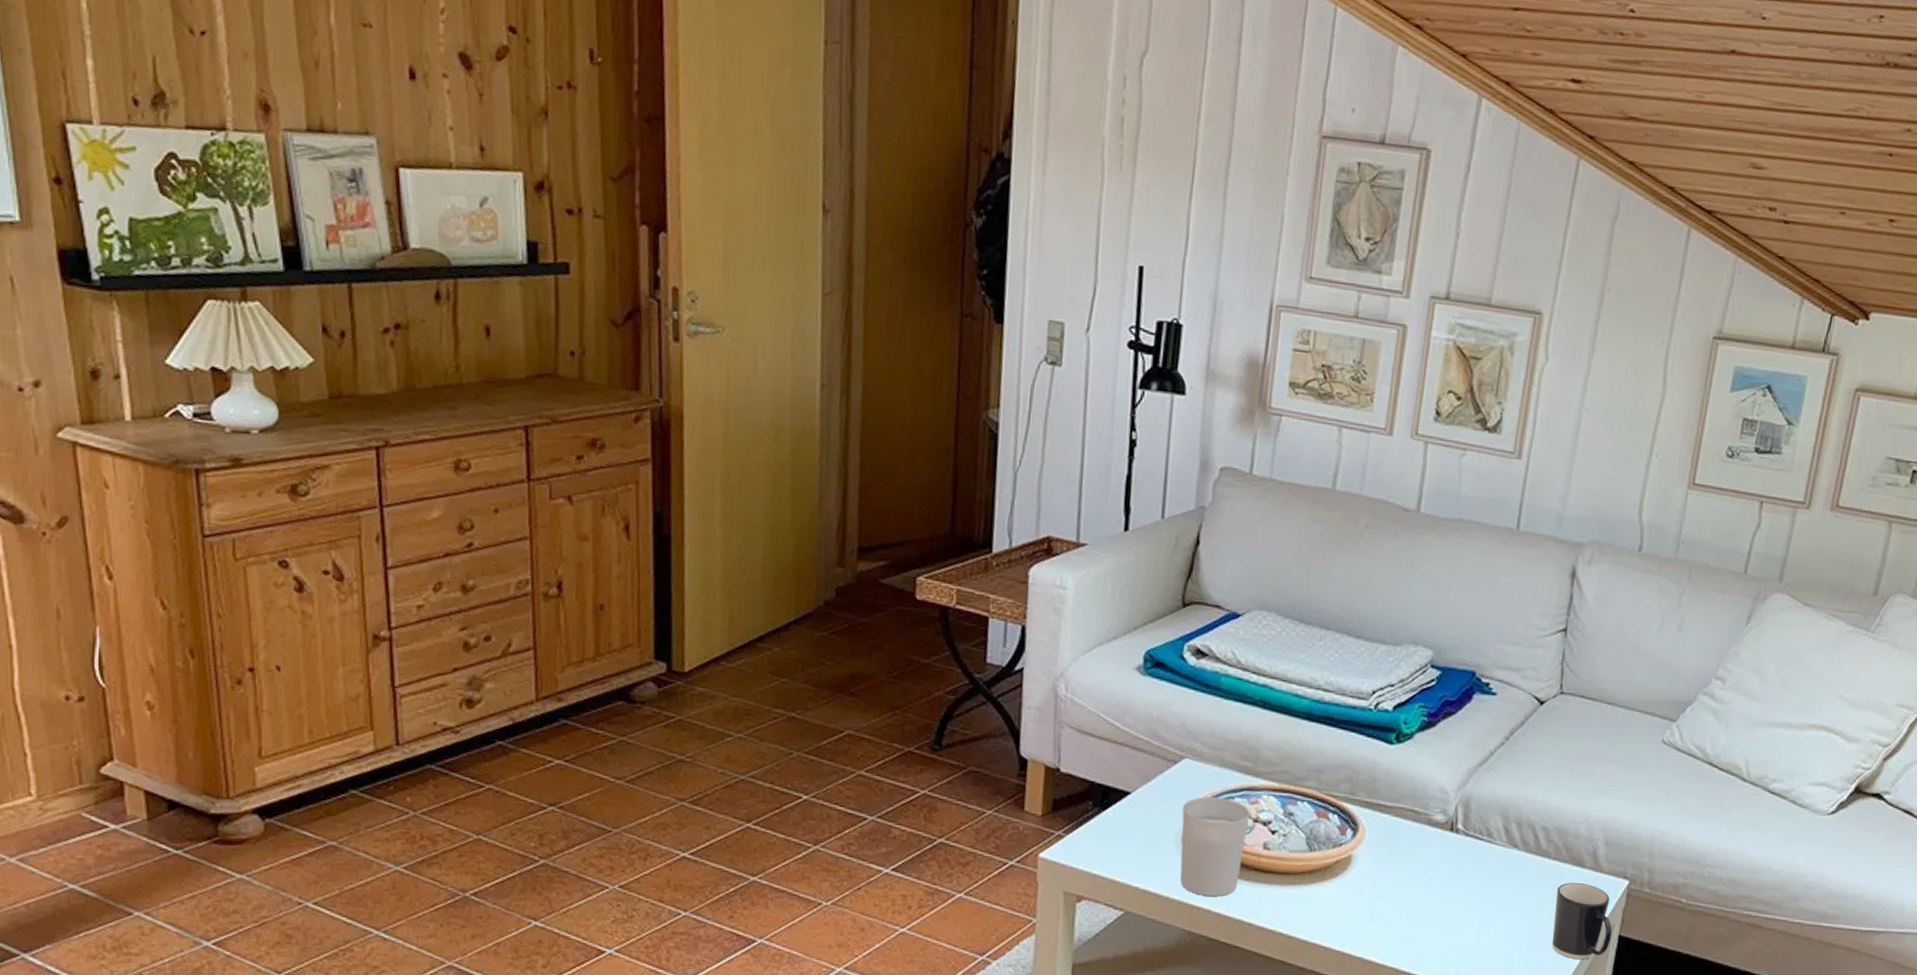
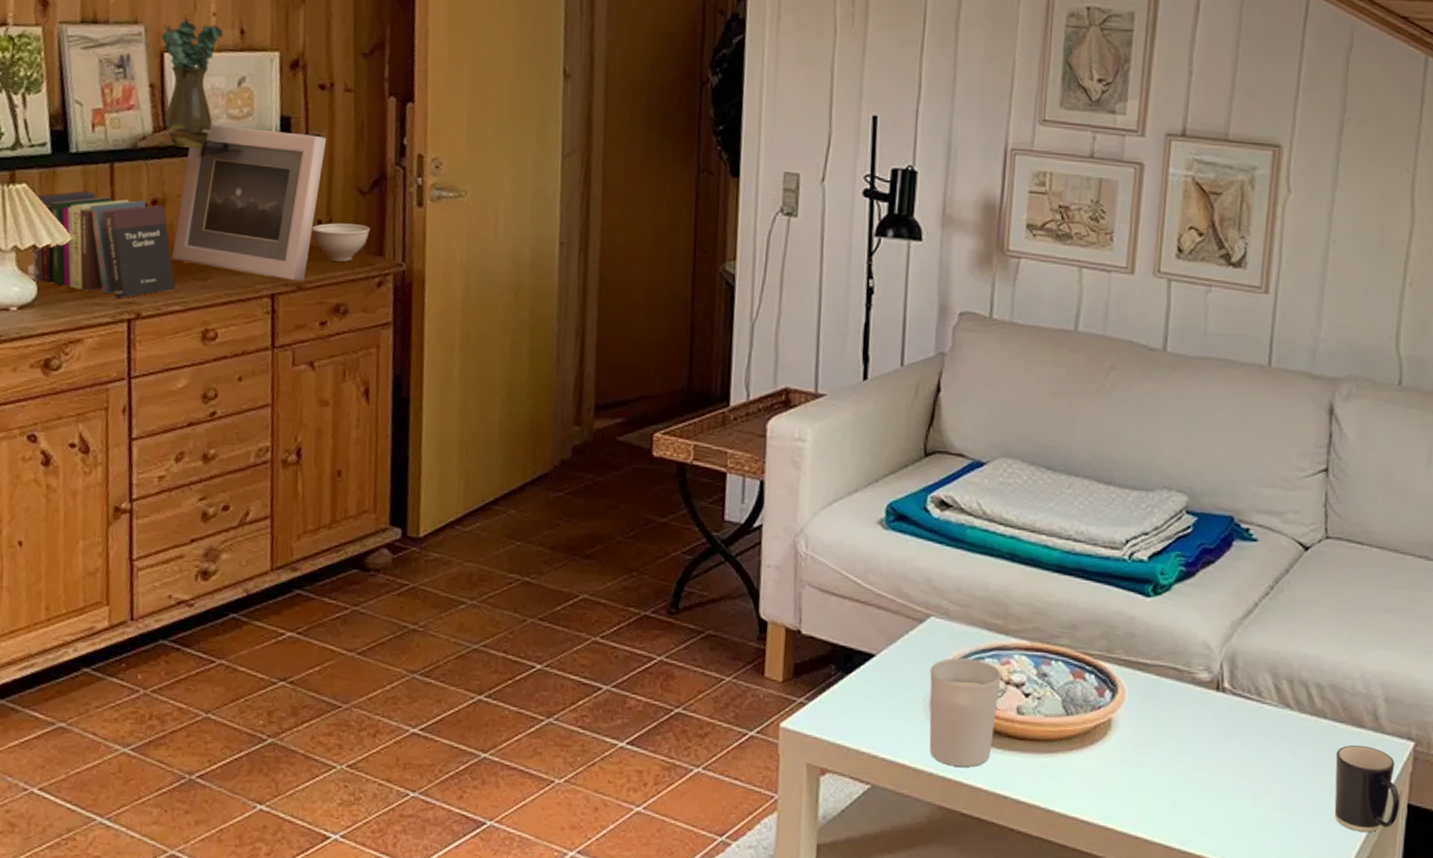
books: none [266,311,425,425] -> present [27,191,176,298]
vase: none [395,127,462,272] -> present [161,15,223,149]
picture frame: none [418,247,577,414] -> present [171,125,327,282]
bowl: none [563,355,625,396] -> present [311,223,370,262]

